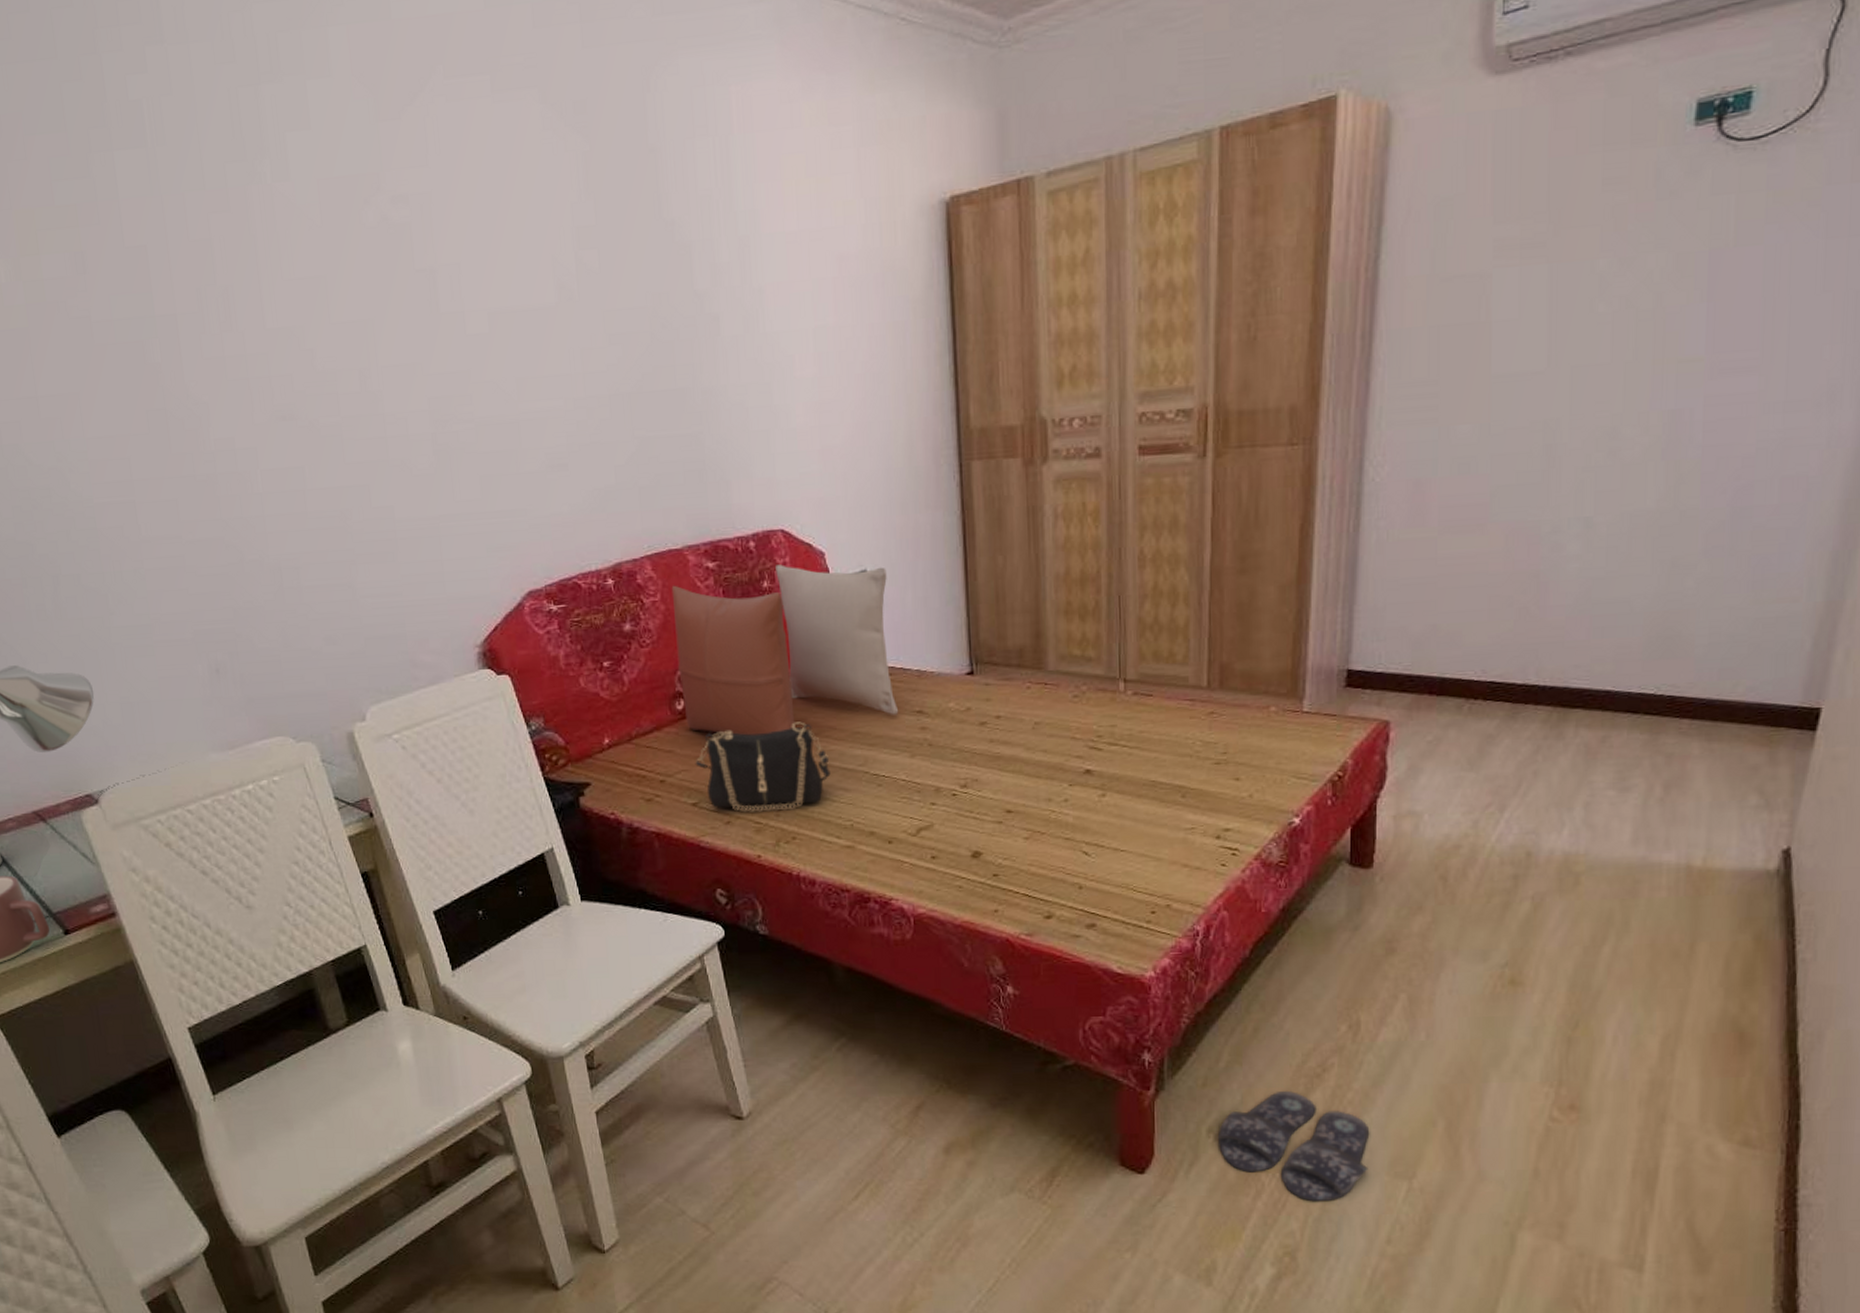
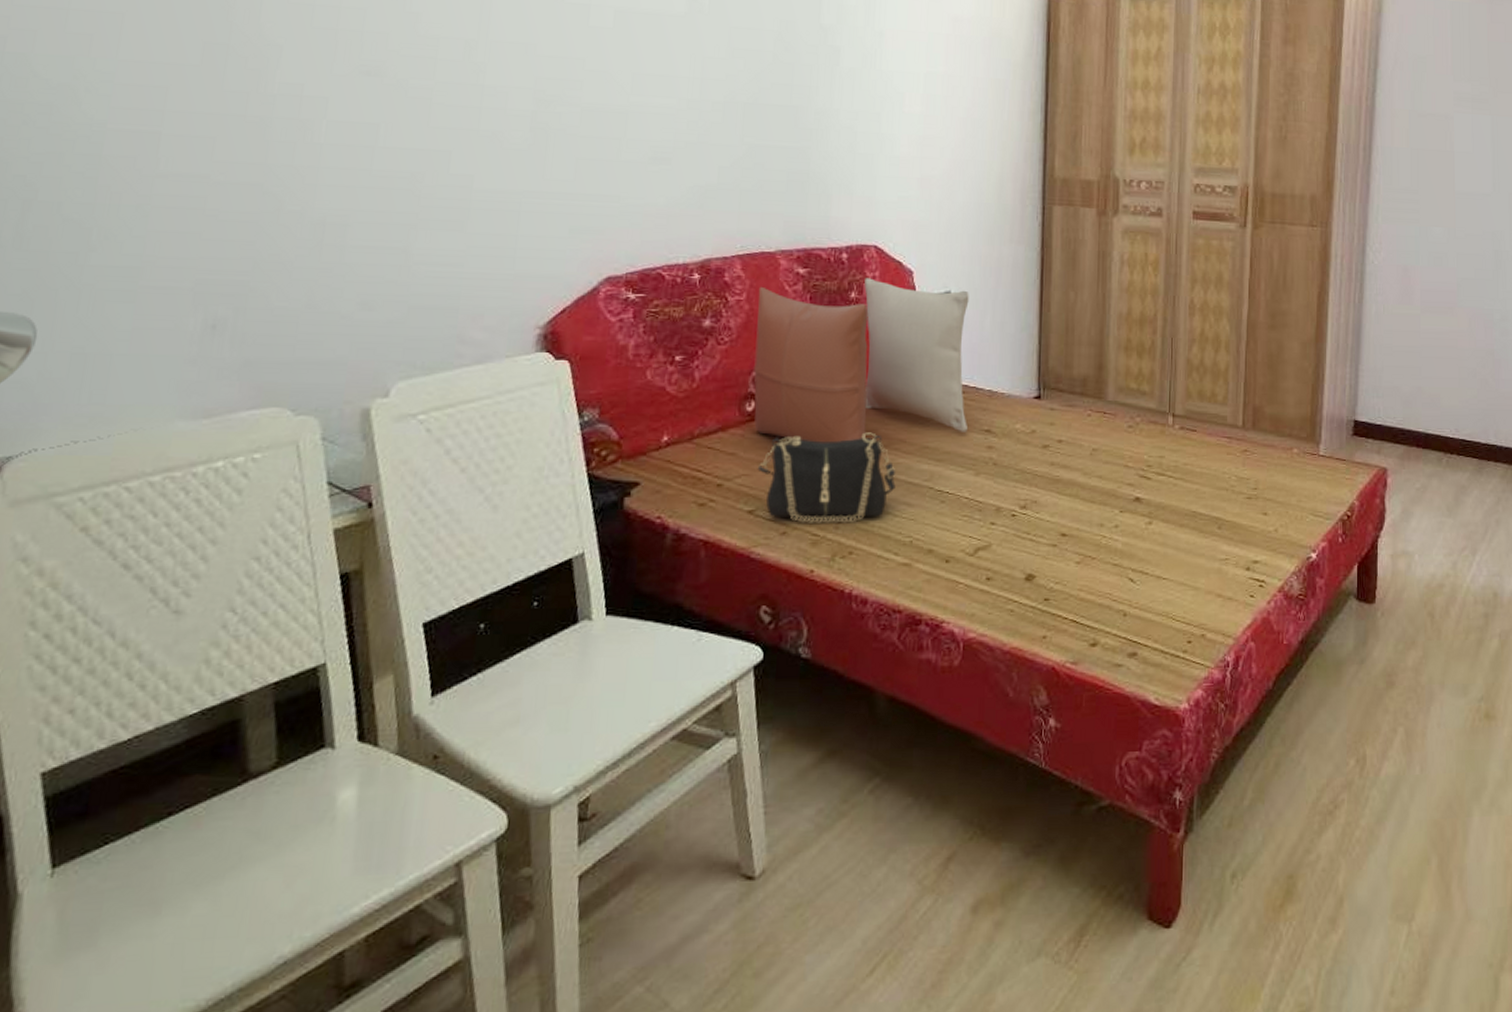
slippers: present [1217,1090,1370,1202] -> none [1240,829,1375,952]

